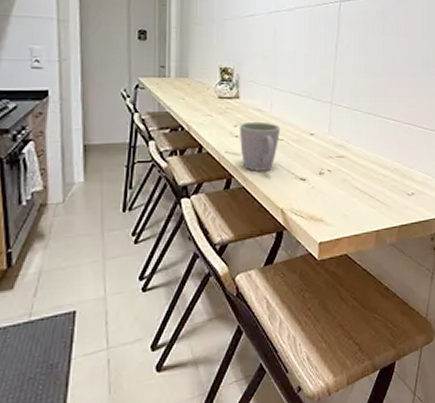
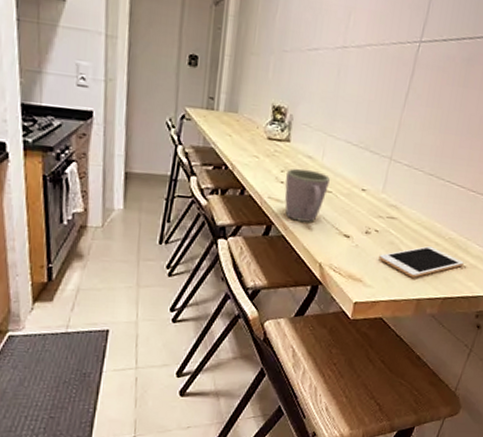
cell phone: none [335,179,411,211] -> present [379,246,464,278]

